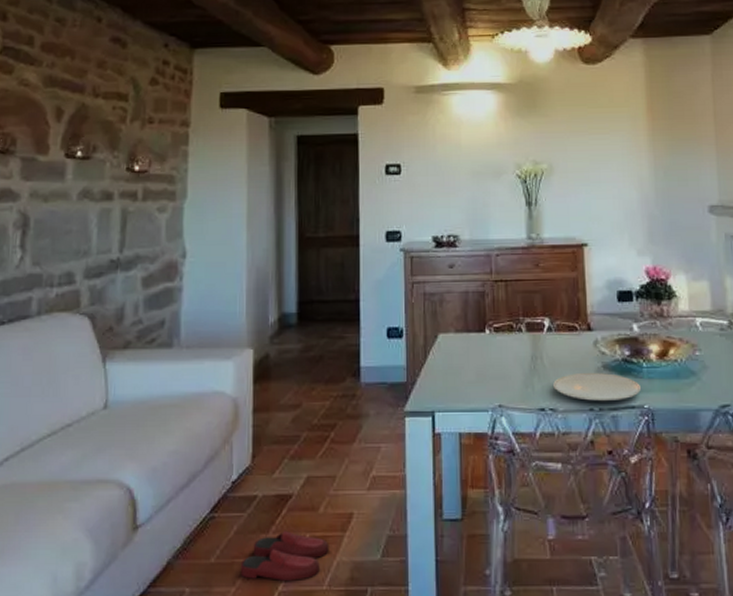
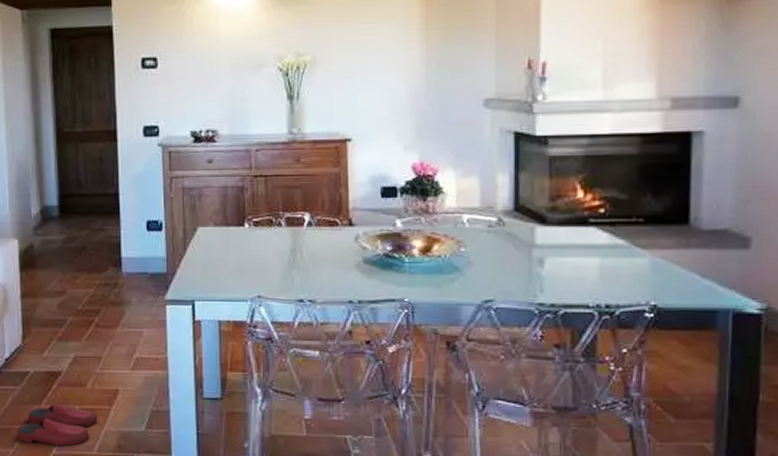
plate: present [553,372,641,402] -> none [313,266,401,295]

